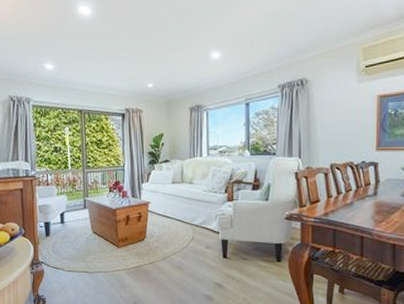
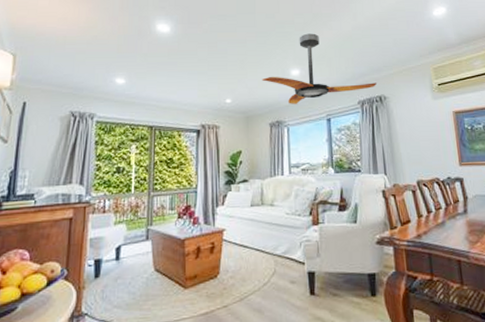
ceiling fan: none [182,11,299,89] -> present [261,33,377,104]

